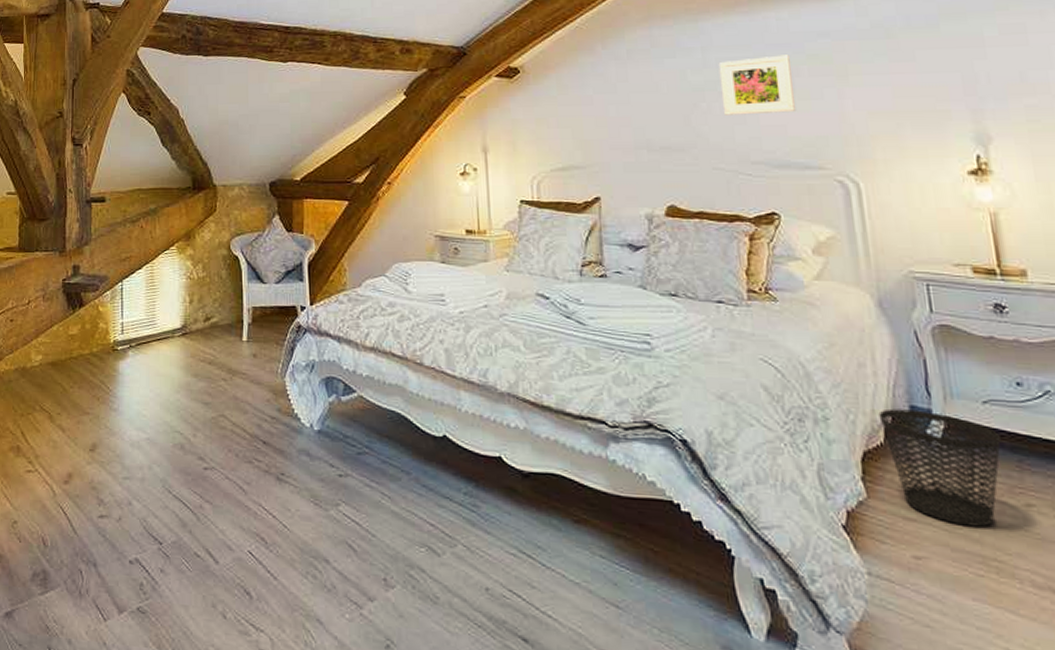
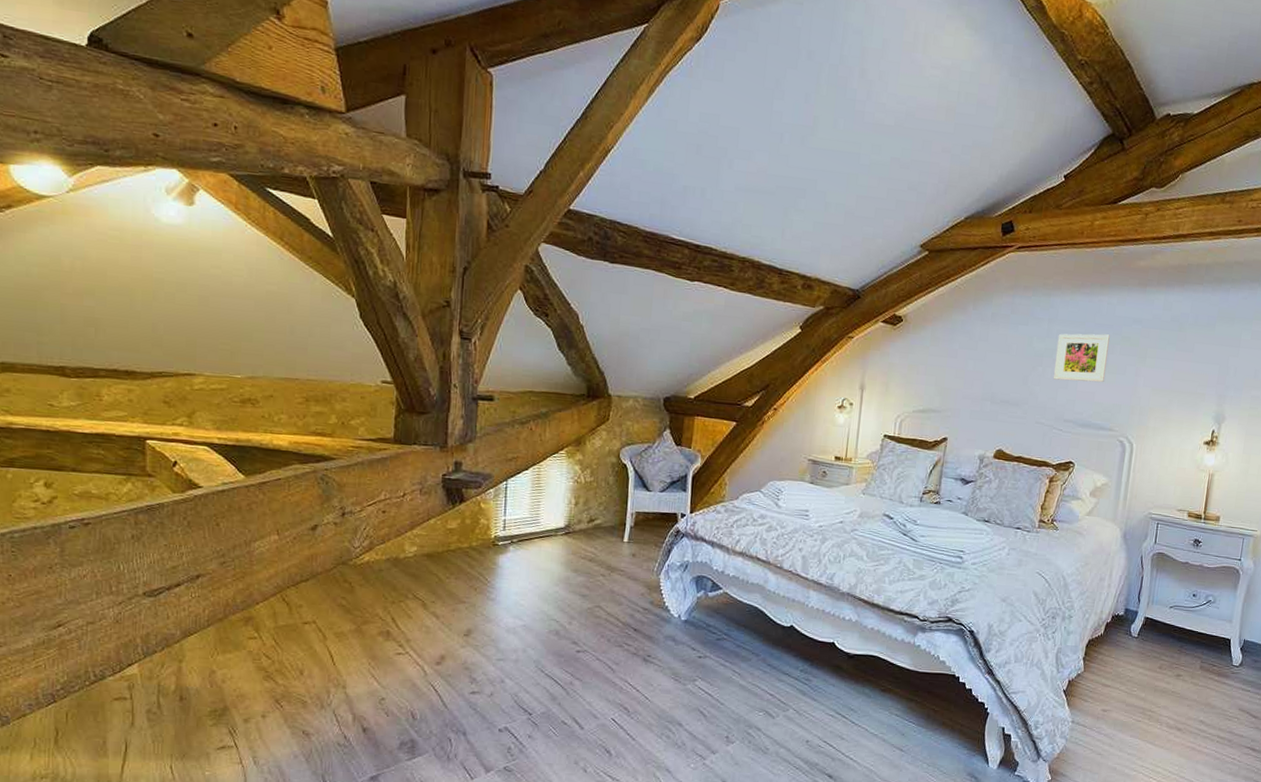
wastebasket: present [878,408,1001,527] -> none [1104,610,1174,690]

